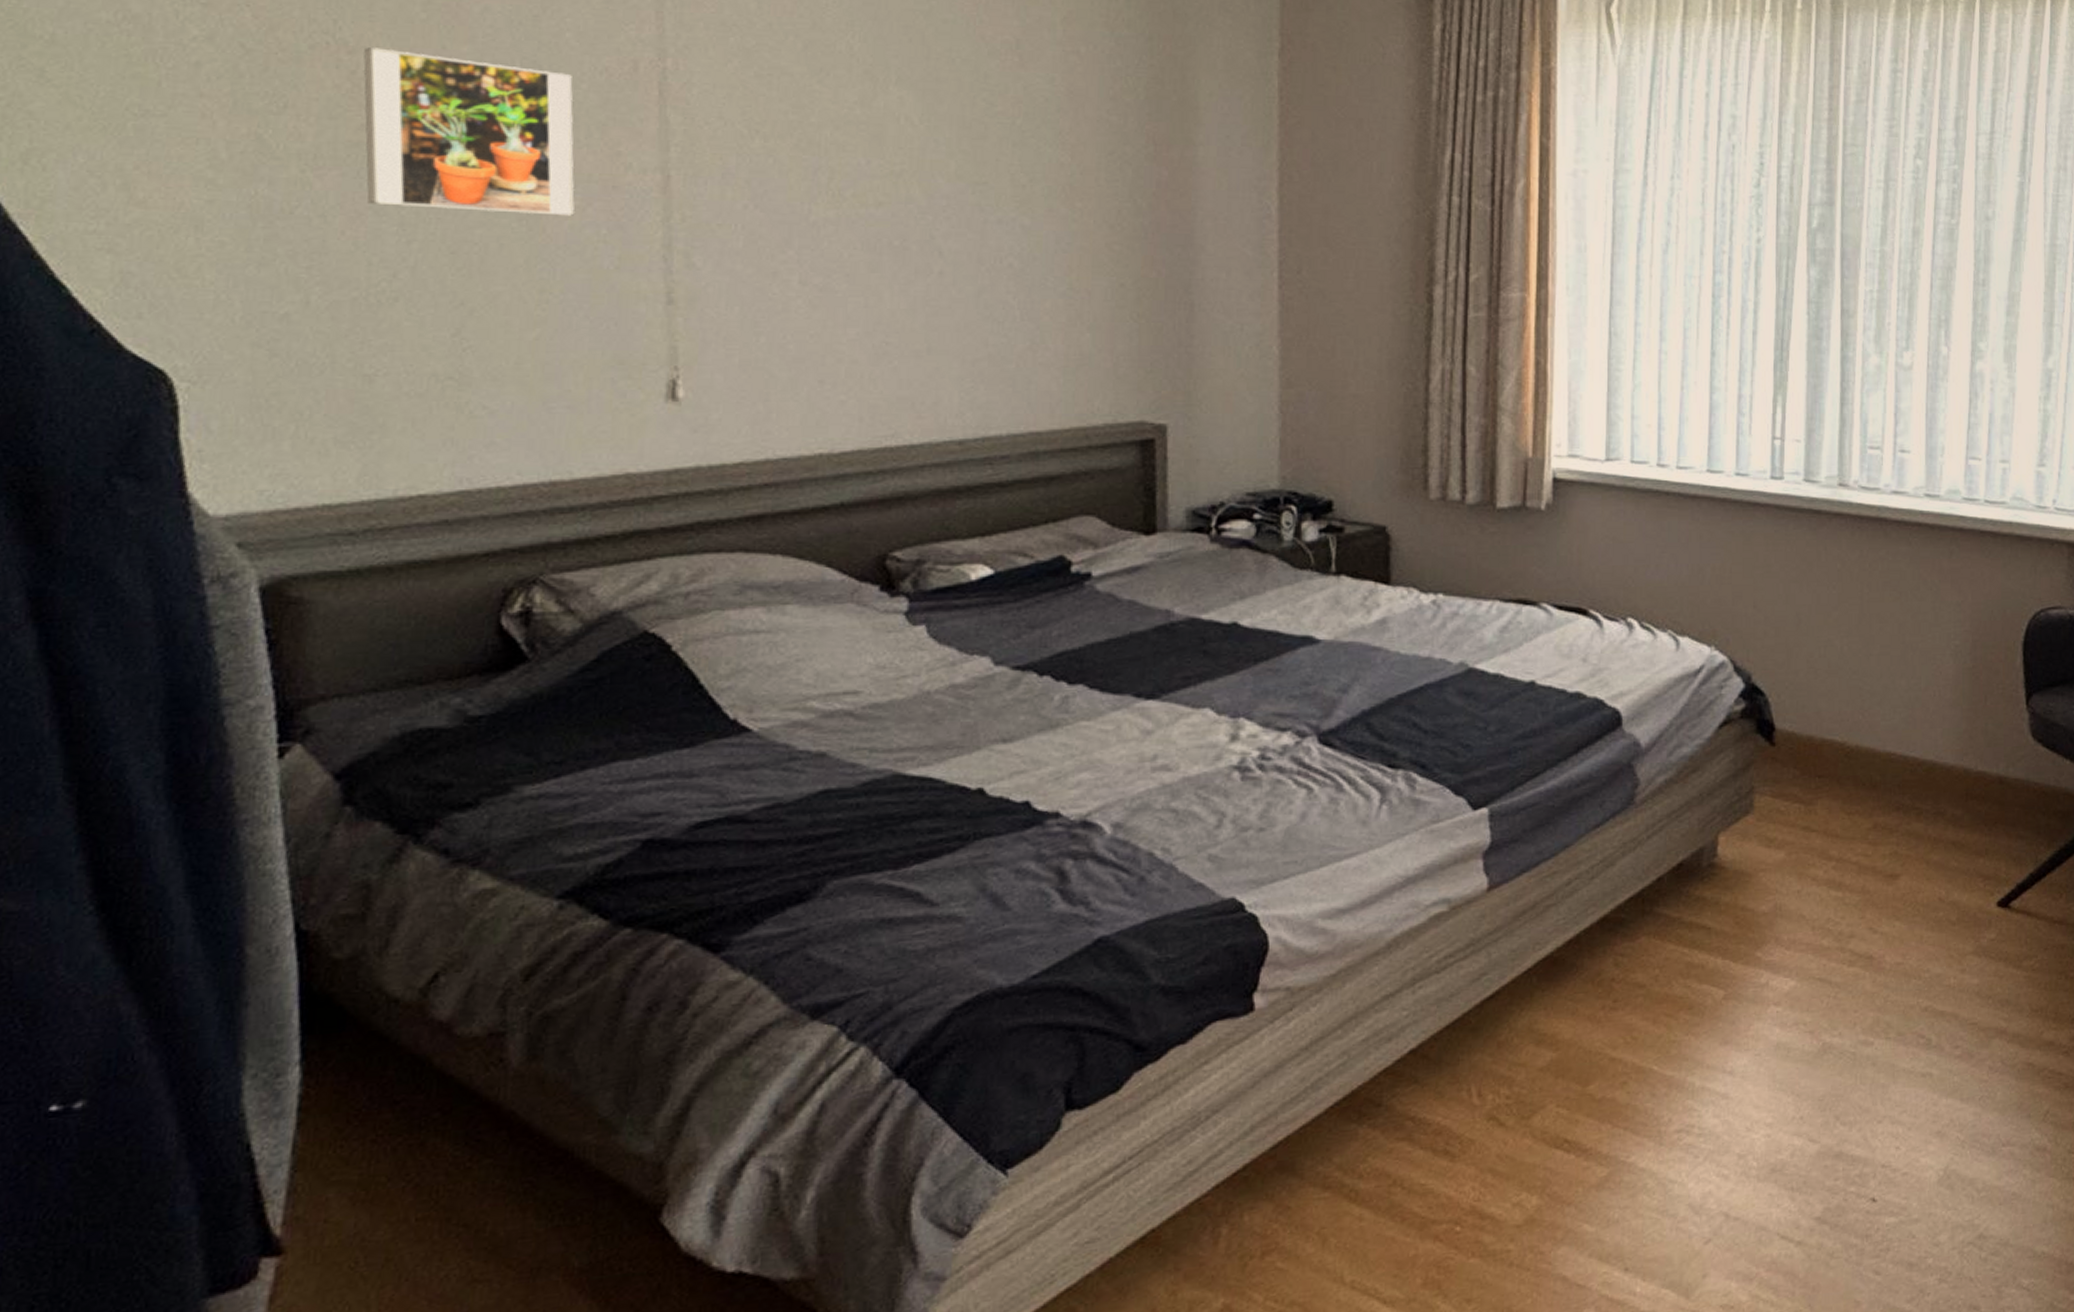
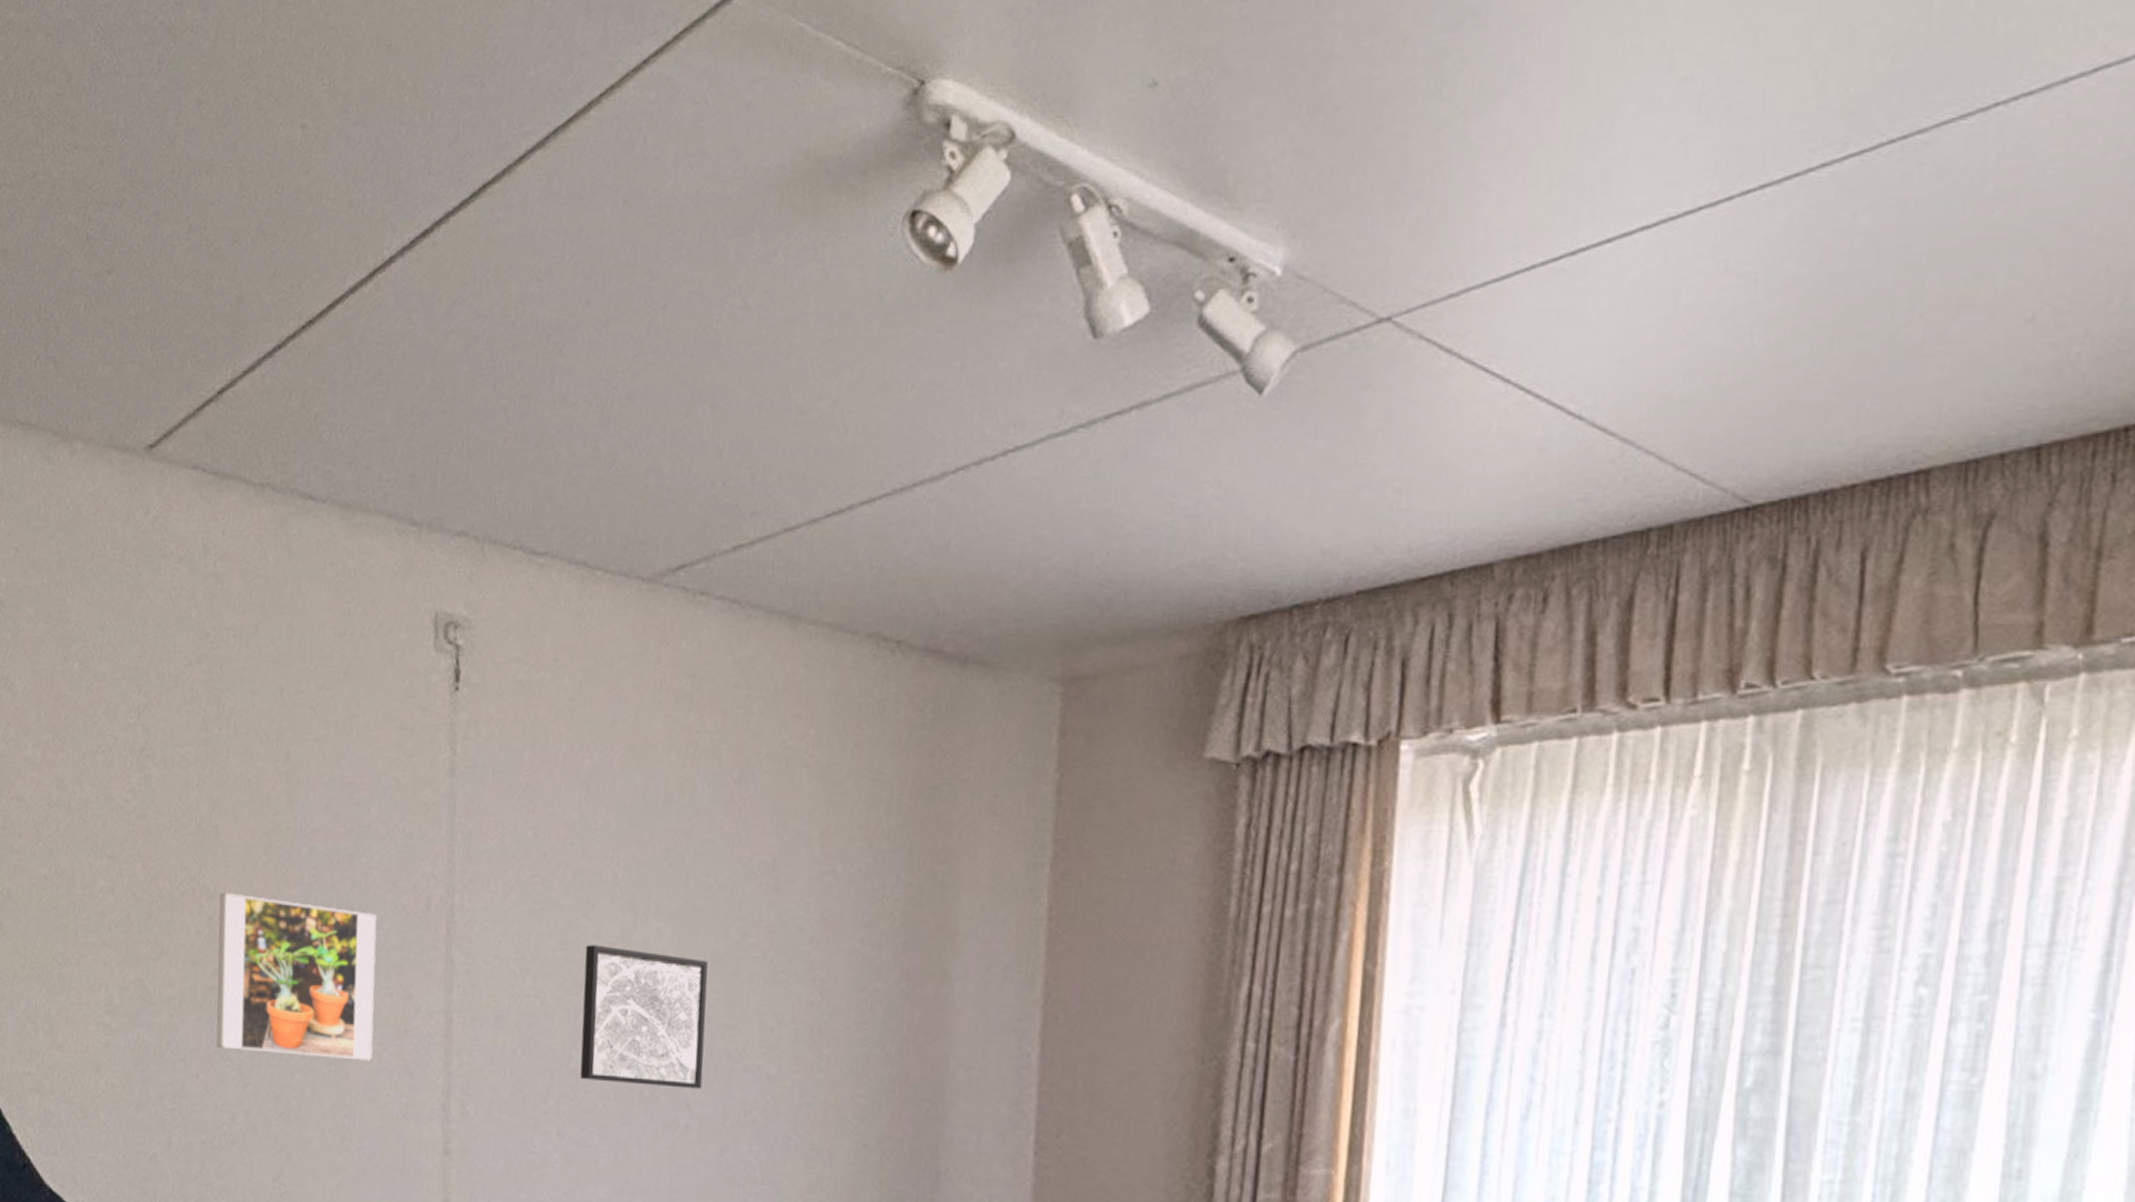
wall art: none [821,109,956,239] -> present [580,944,708,1089]

